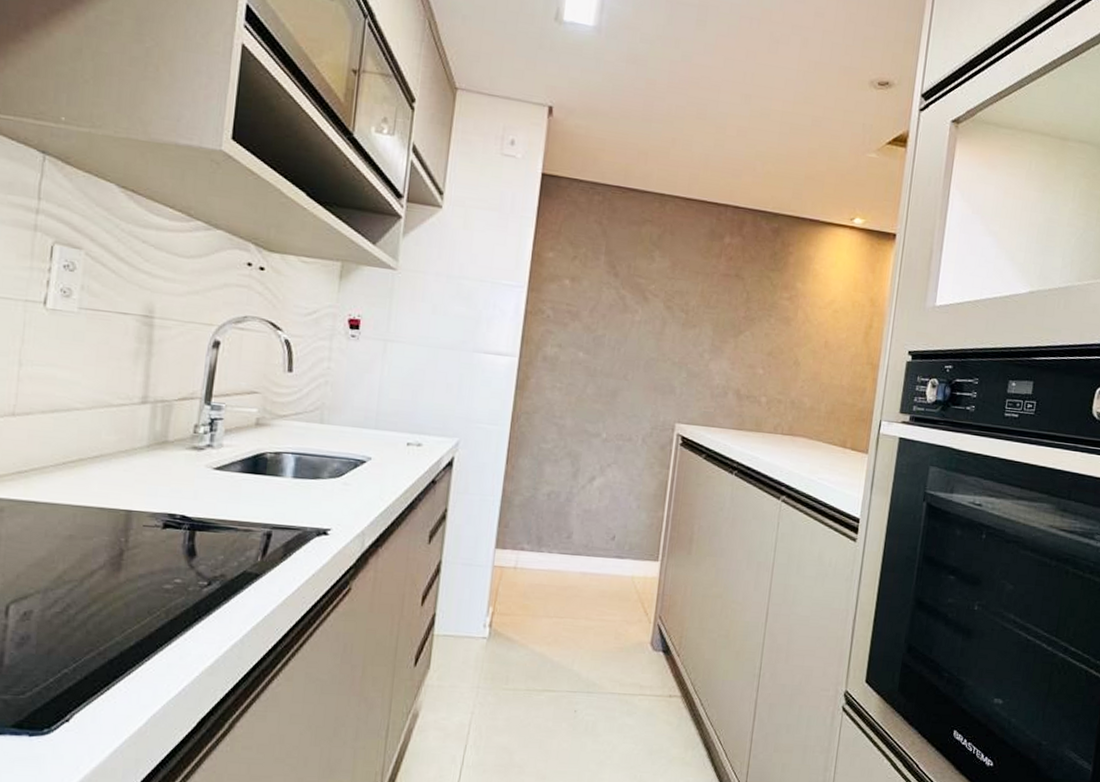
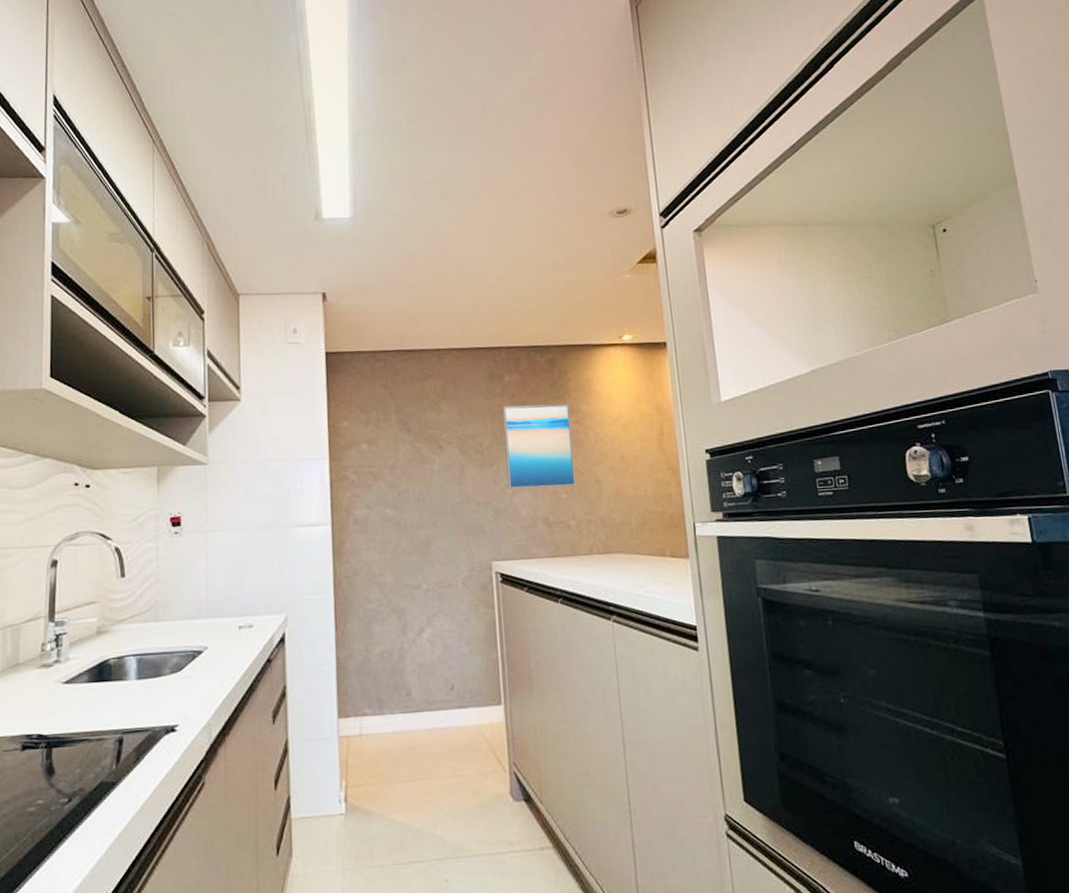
wall art: none [706,268,786,363] -> present [502,403,576,489]

